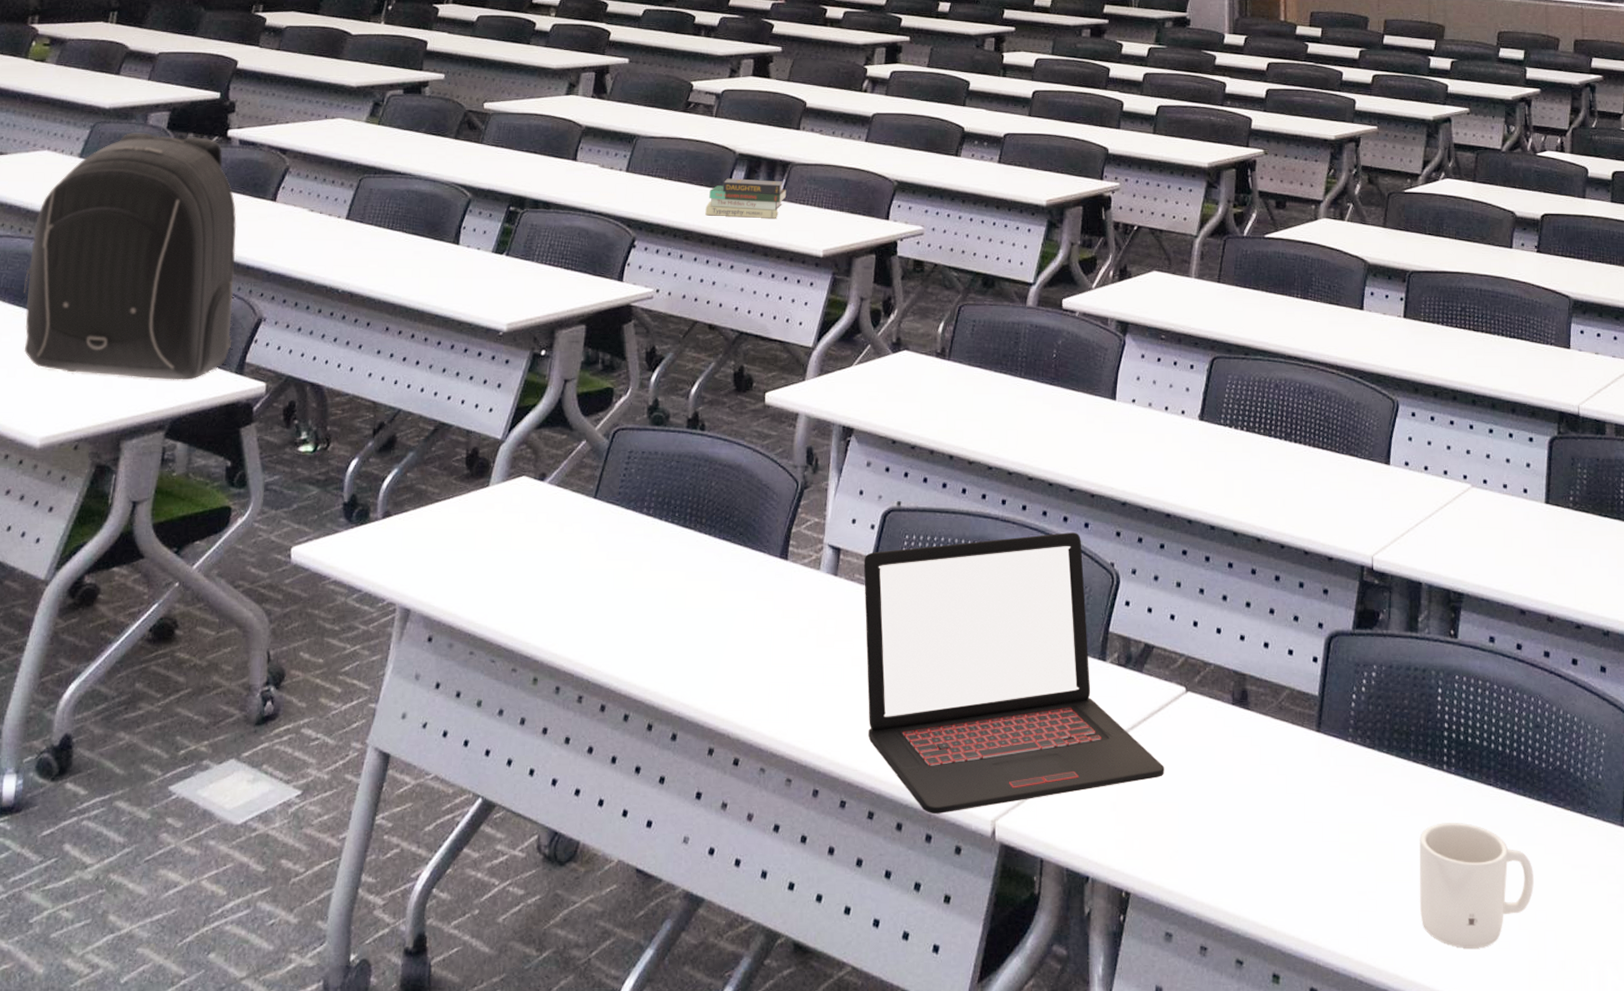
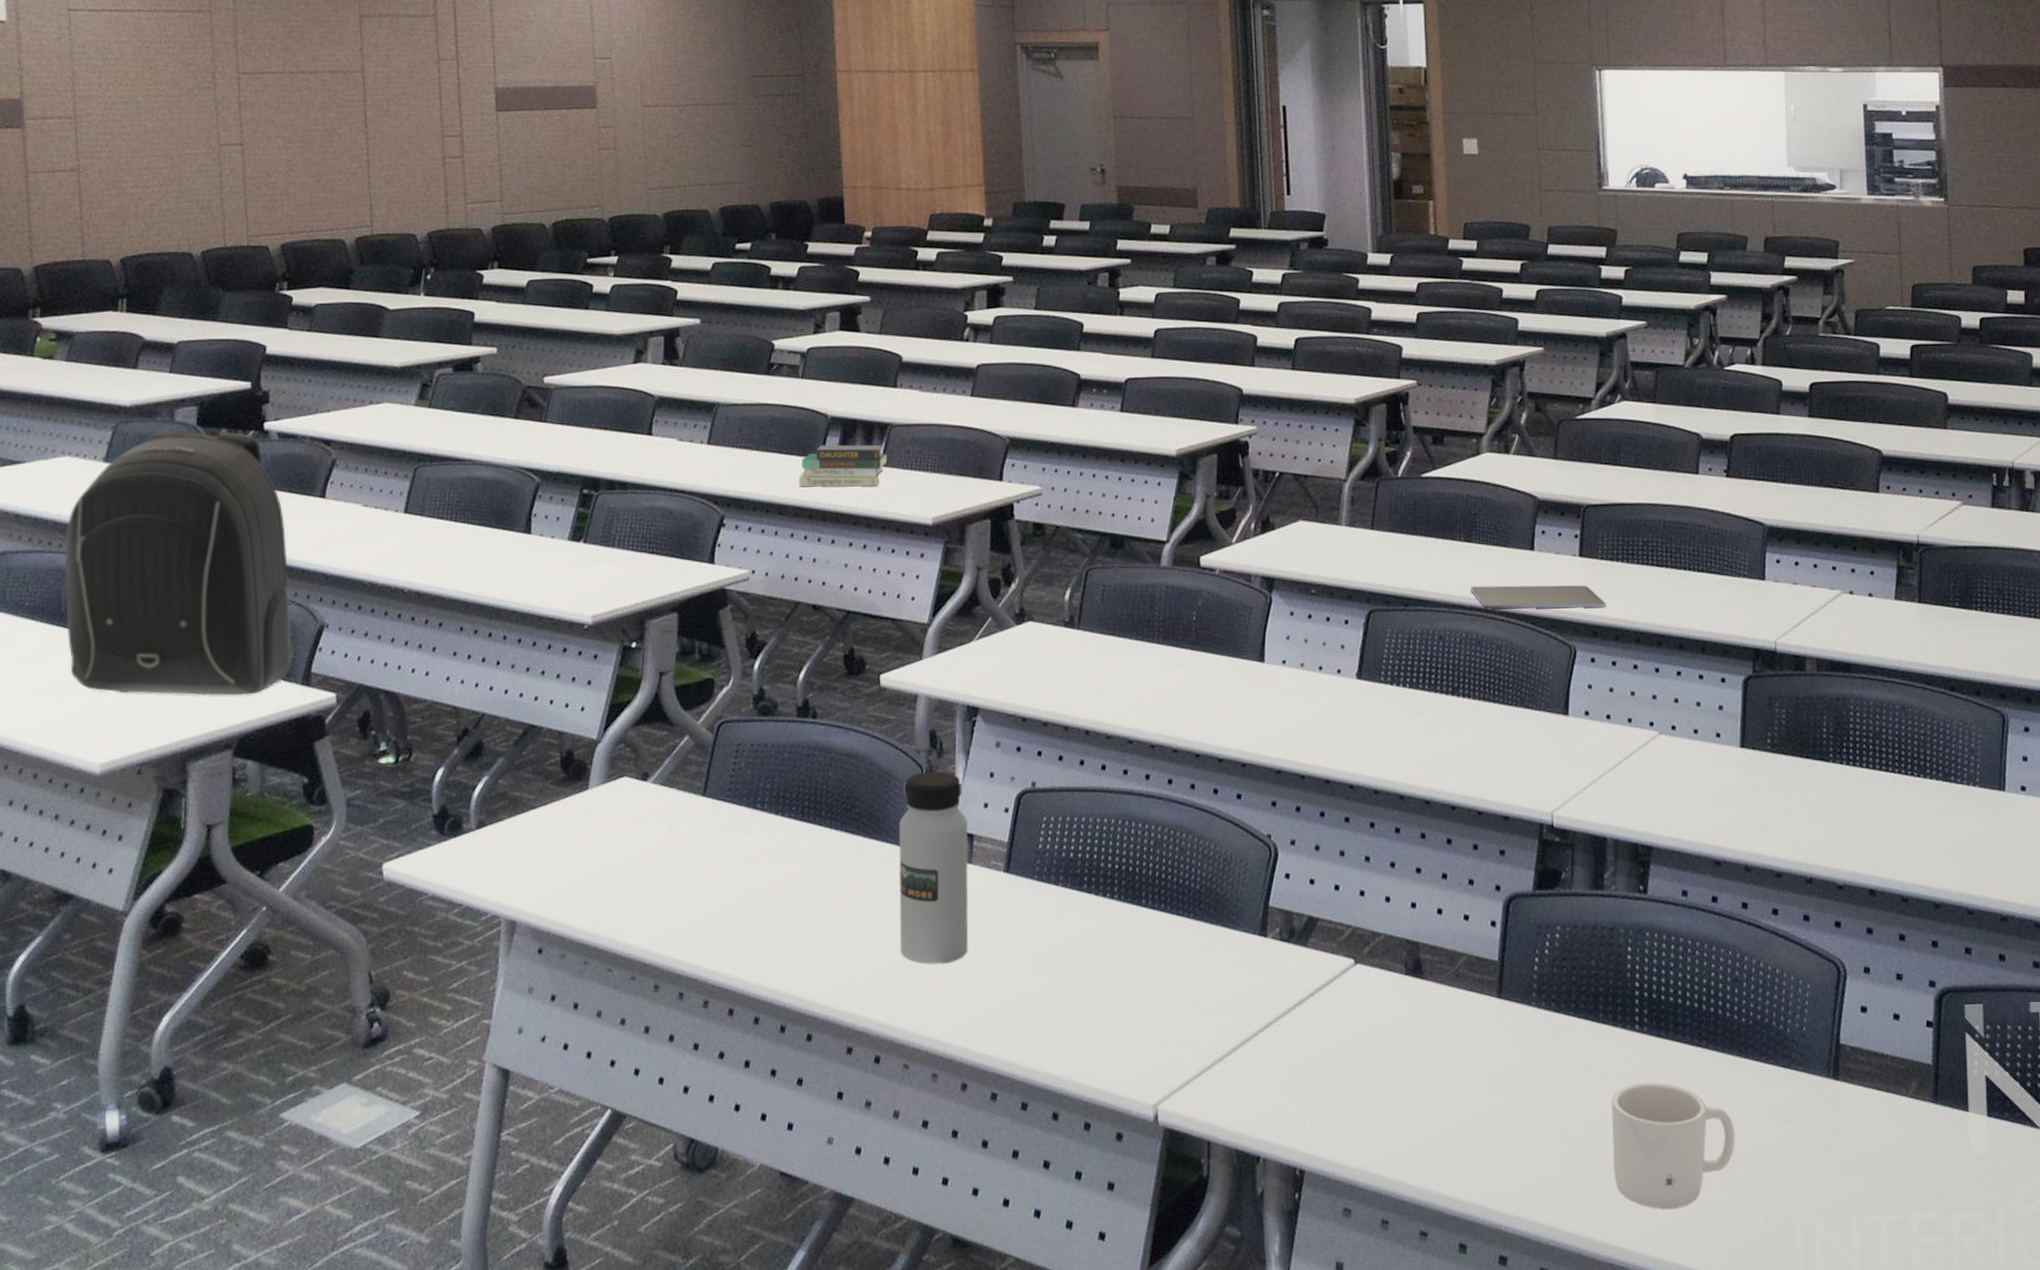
water bottle: none [765,486,836,671] -> present [899,771,969,964]
laptop: present [863,532,1165,815] -> none [999,805,1336,1102]
tablet: none [1305,340,1427,366] -> present [1470,585,1606,609]

